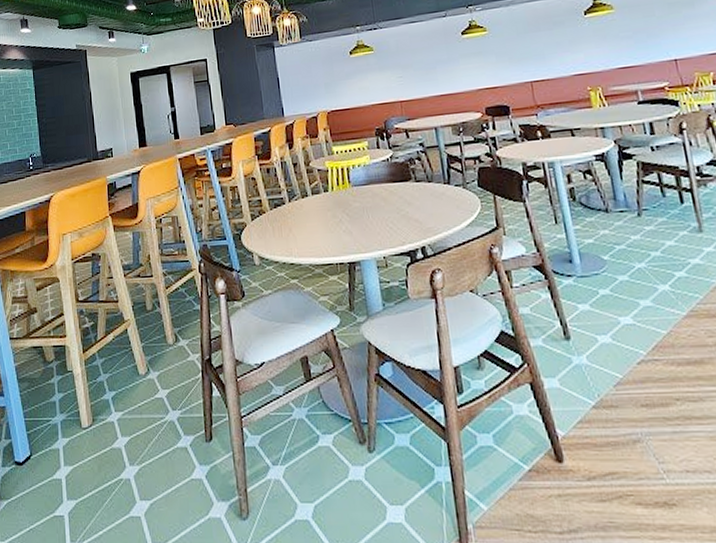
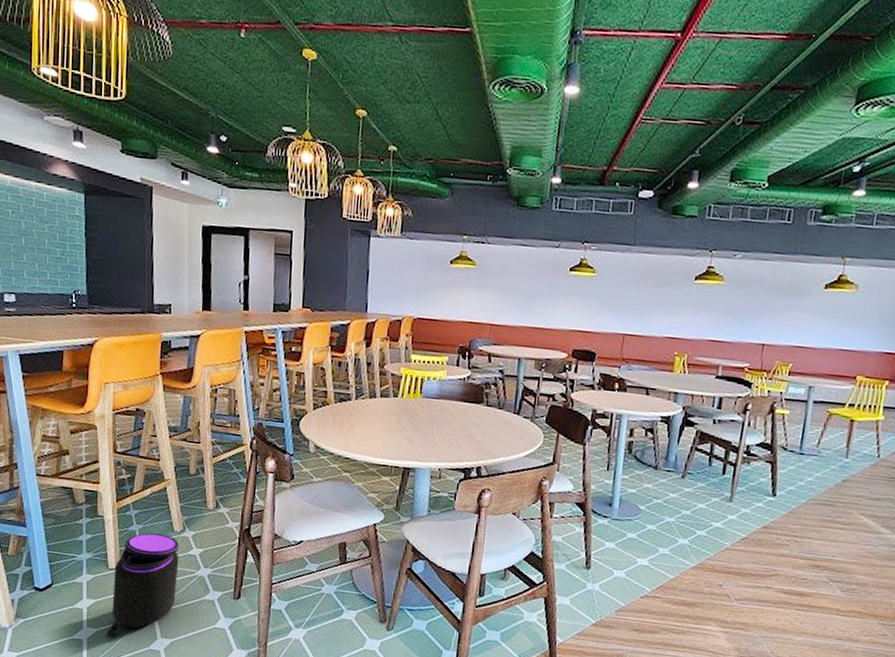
trash can: none [87,380,149,509] -> present [107,533,179,638]

